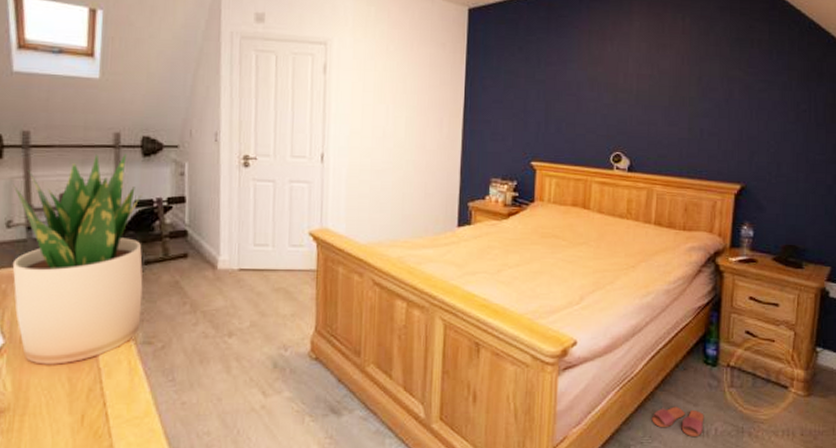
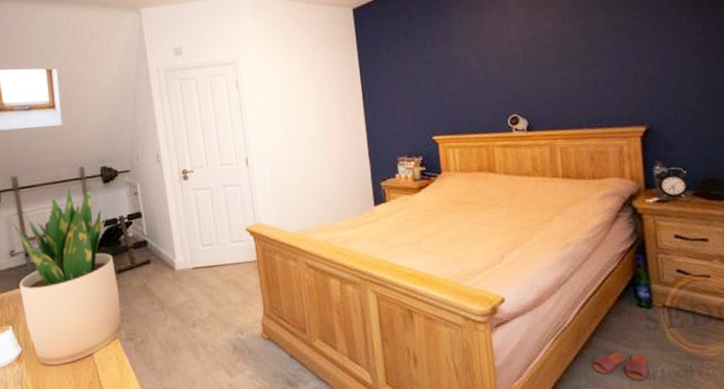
alarm clock: none [738,228,773,265] -> present [655,167,694,203]

